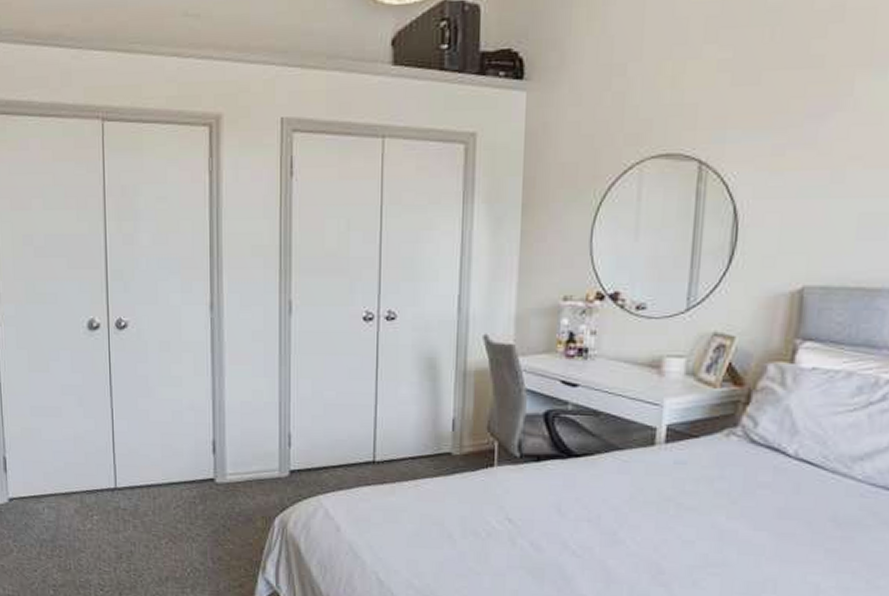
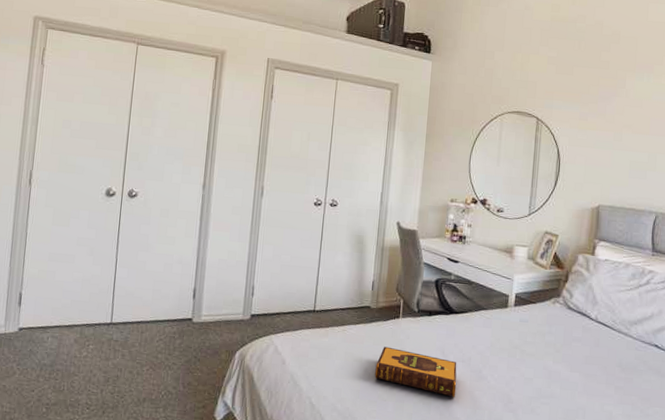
hardback book: none [463,504,581,568] -> present [374,346,457,397]

